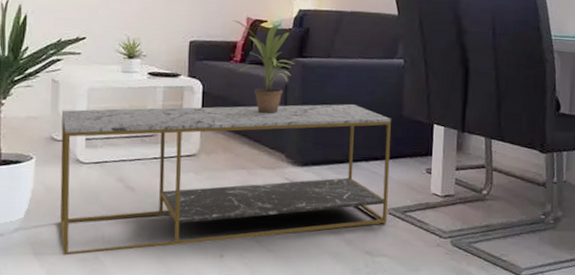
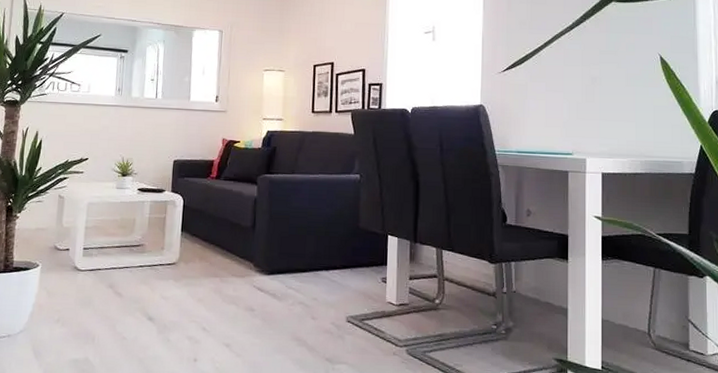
coffee table: present [60,103,391,256] -> none [57,216,349,357]
potted plant: present [231,20,295,114] -> none [208,141,264,226]

